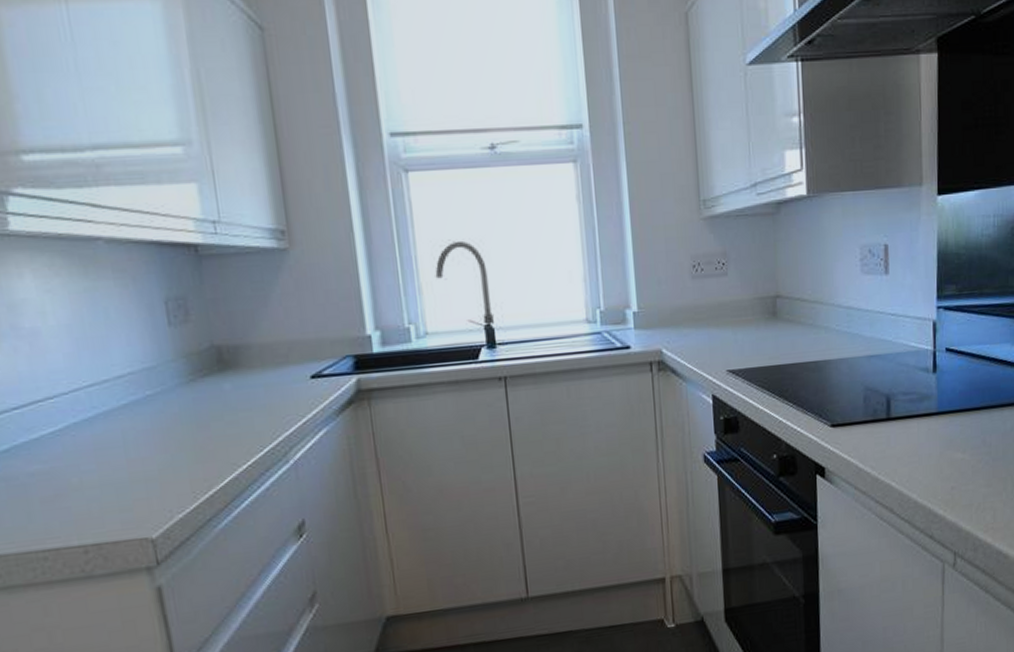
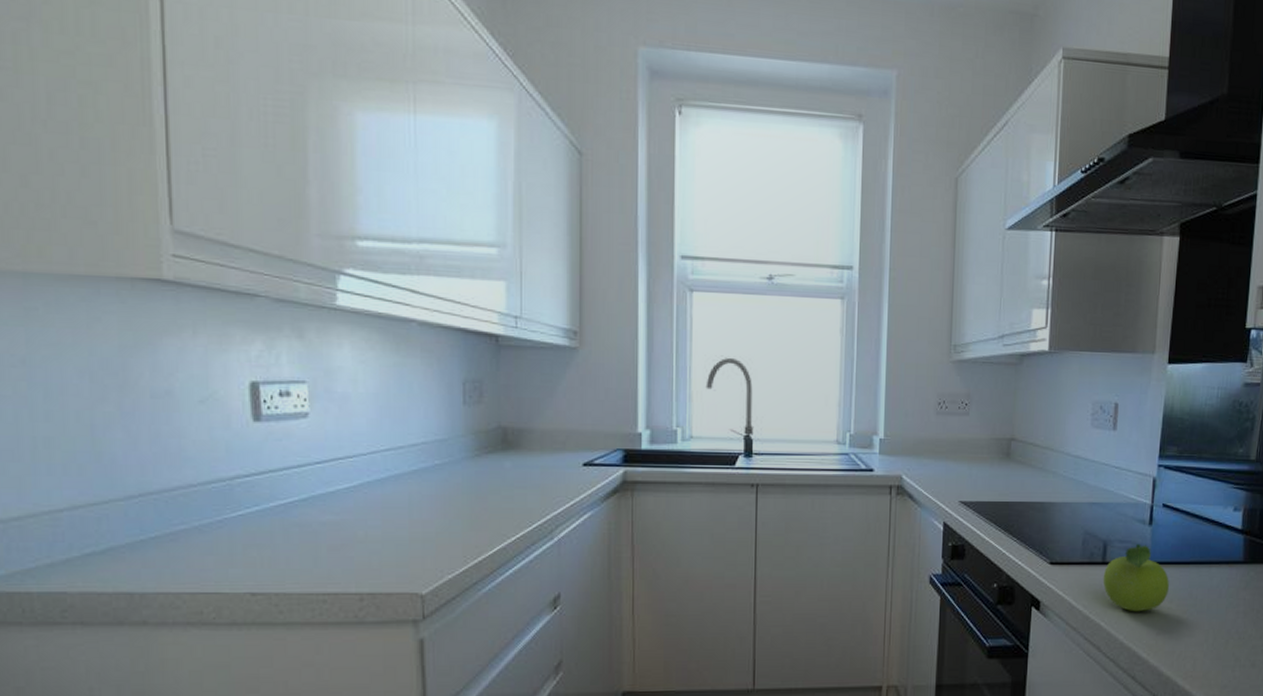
fruit: none [889,393,961,468] -> present [1102,543,1170,612]

